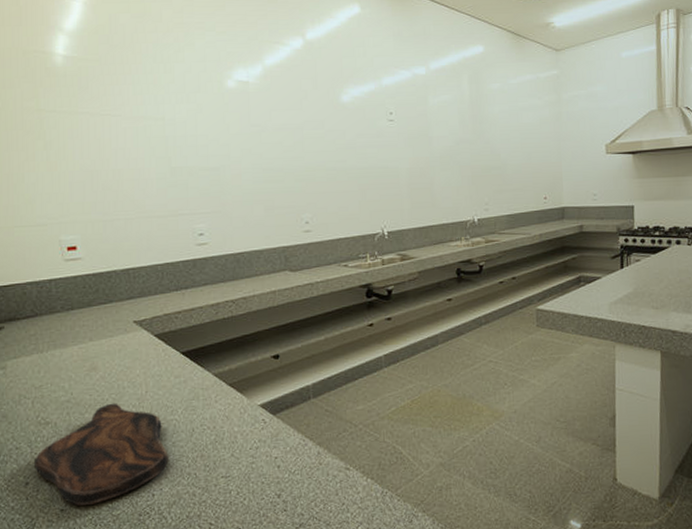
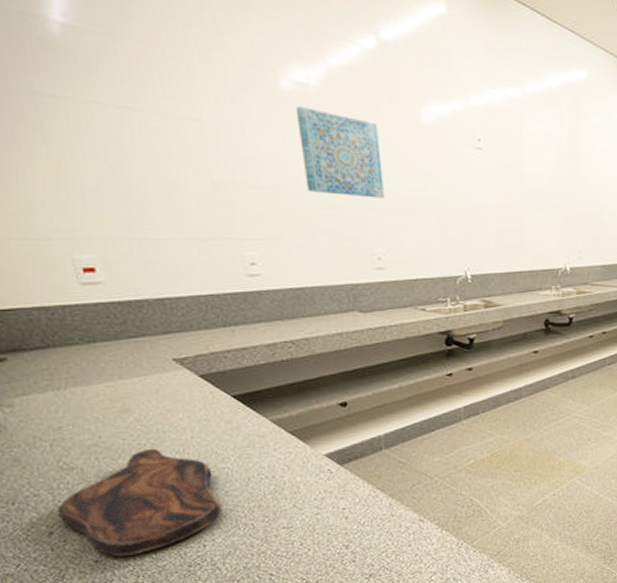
wall art: none [238,99,311,171] -> present [295,105,385,199]

